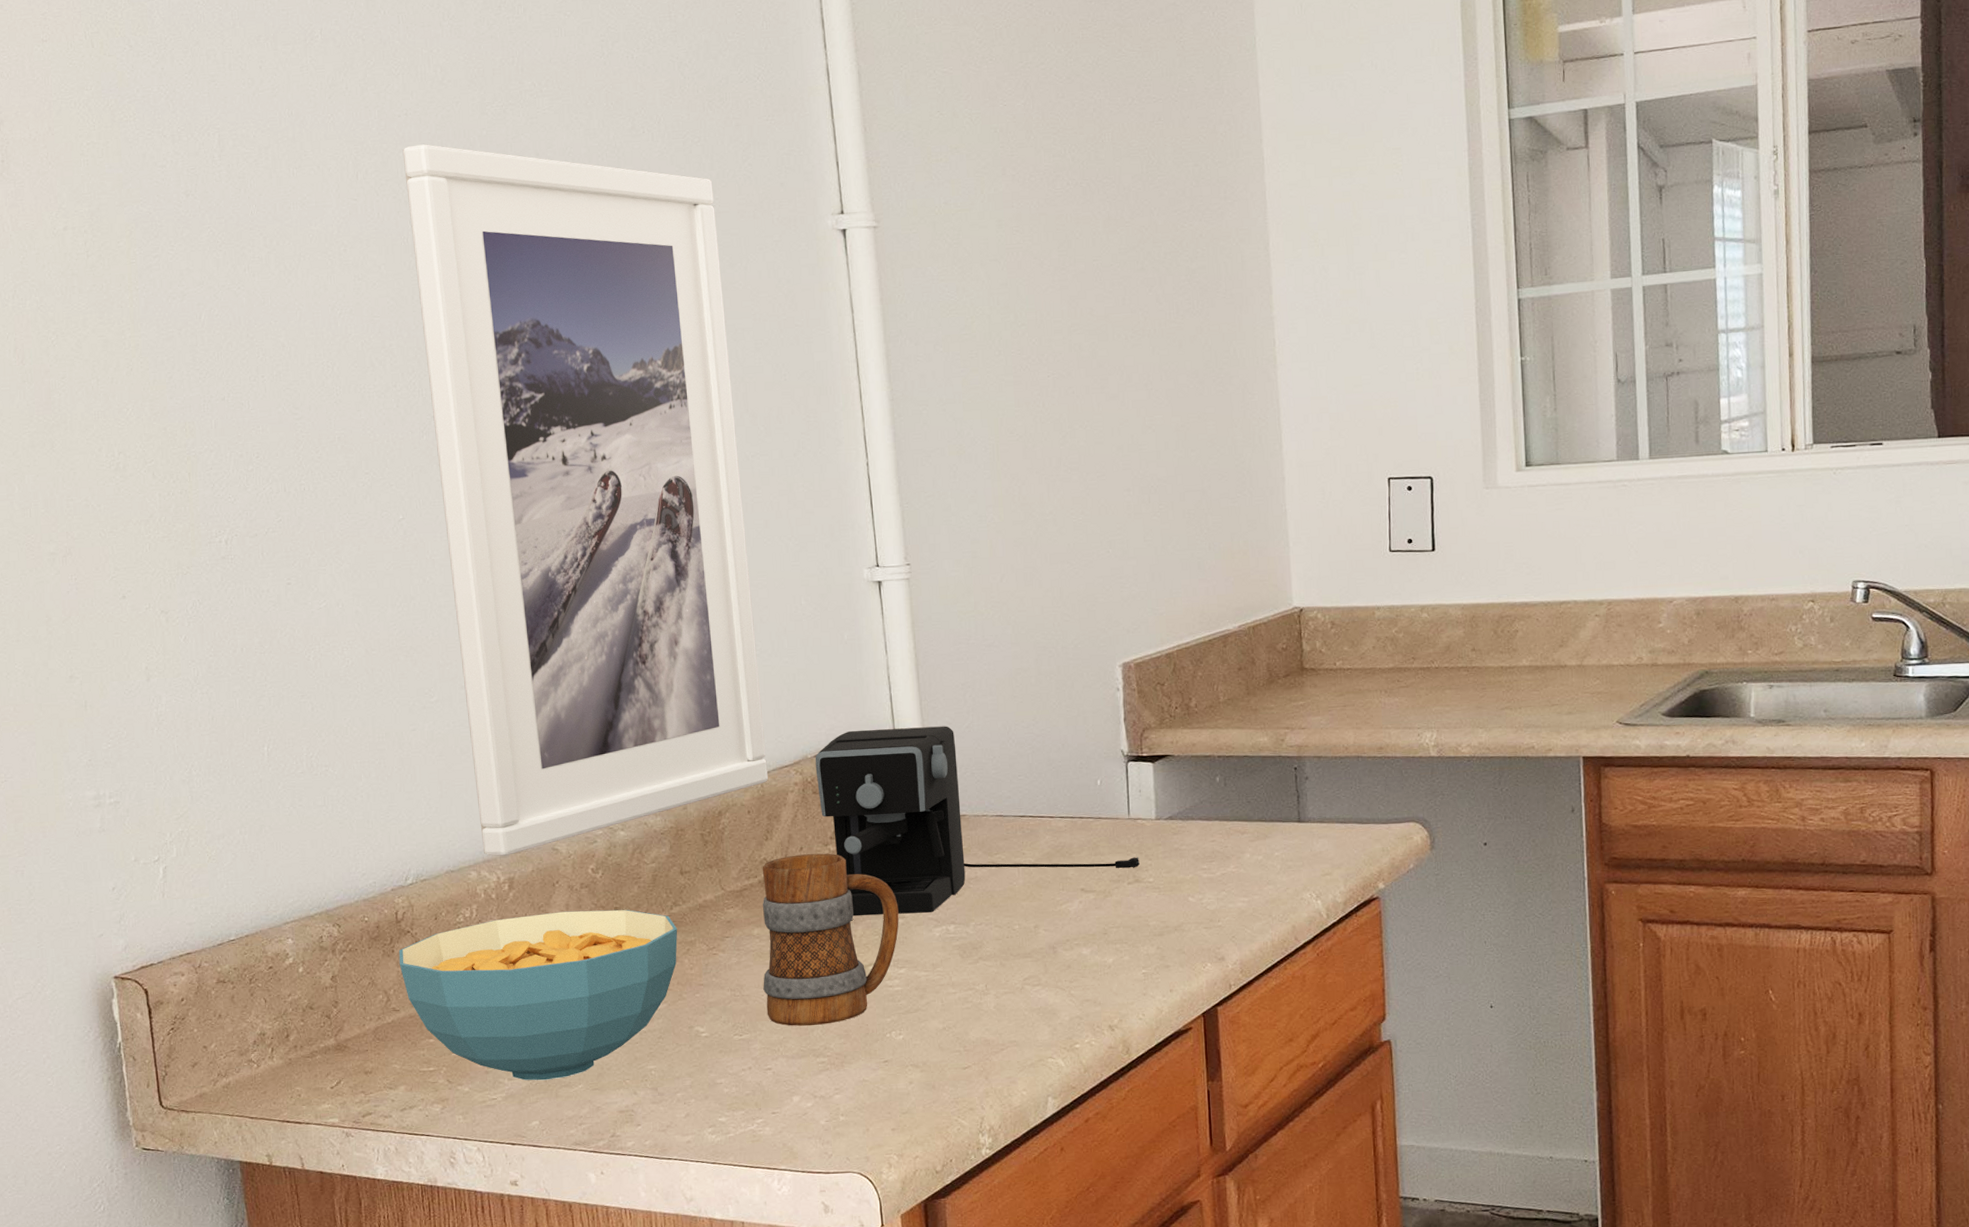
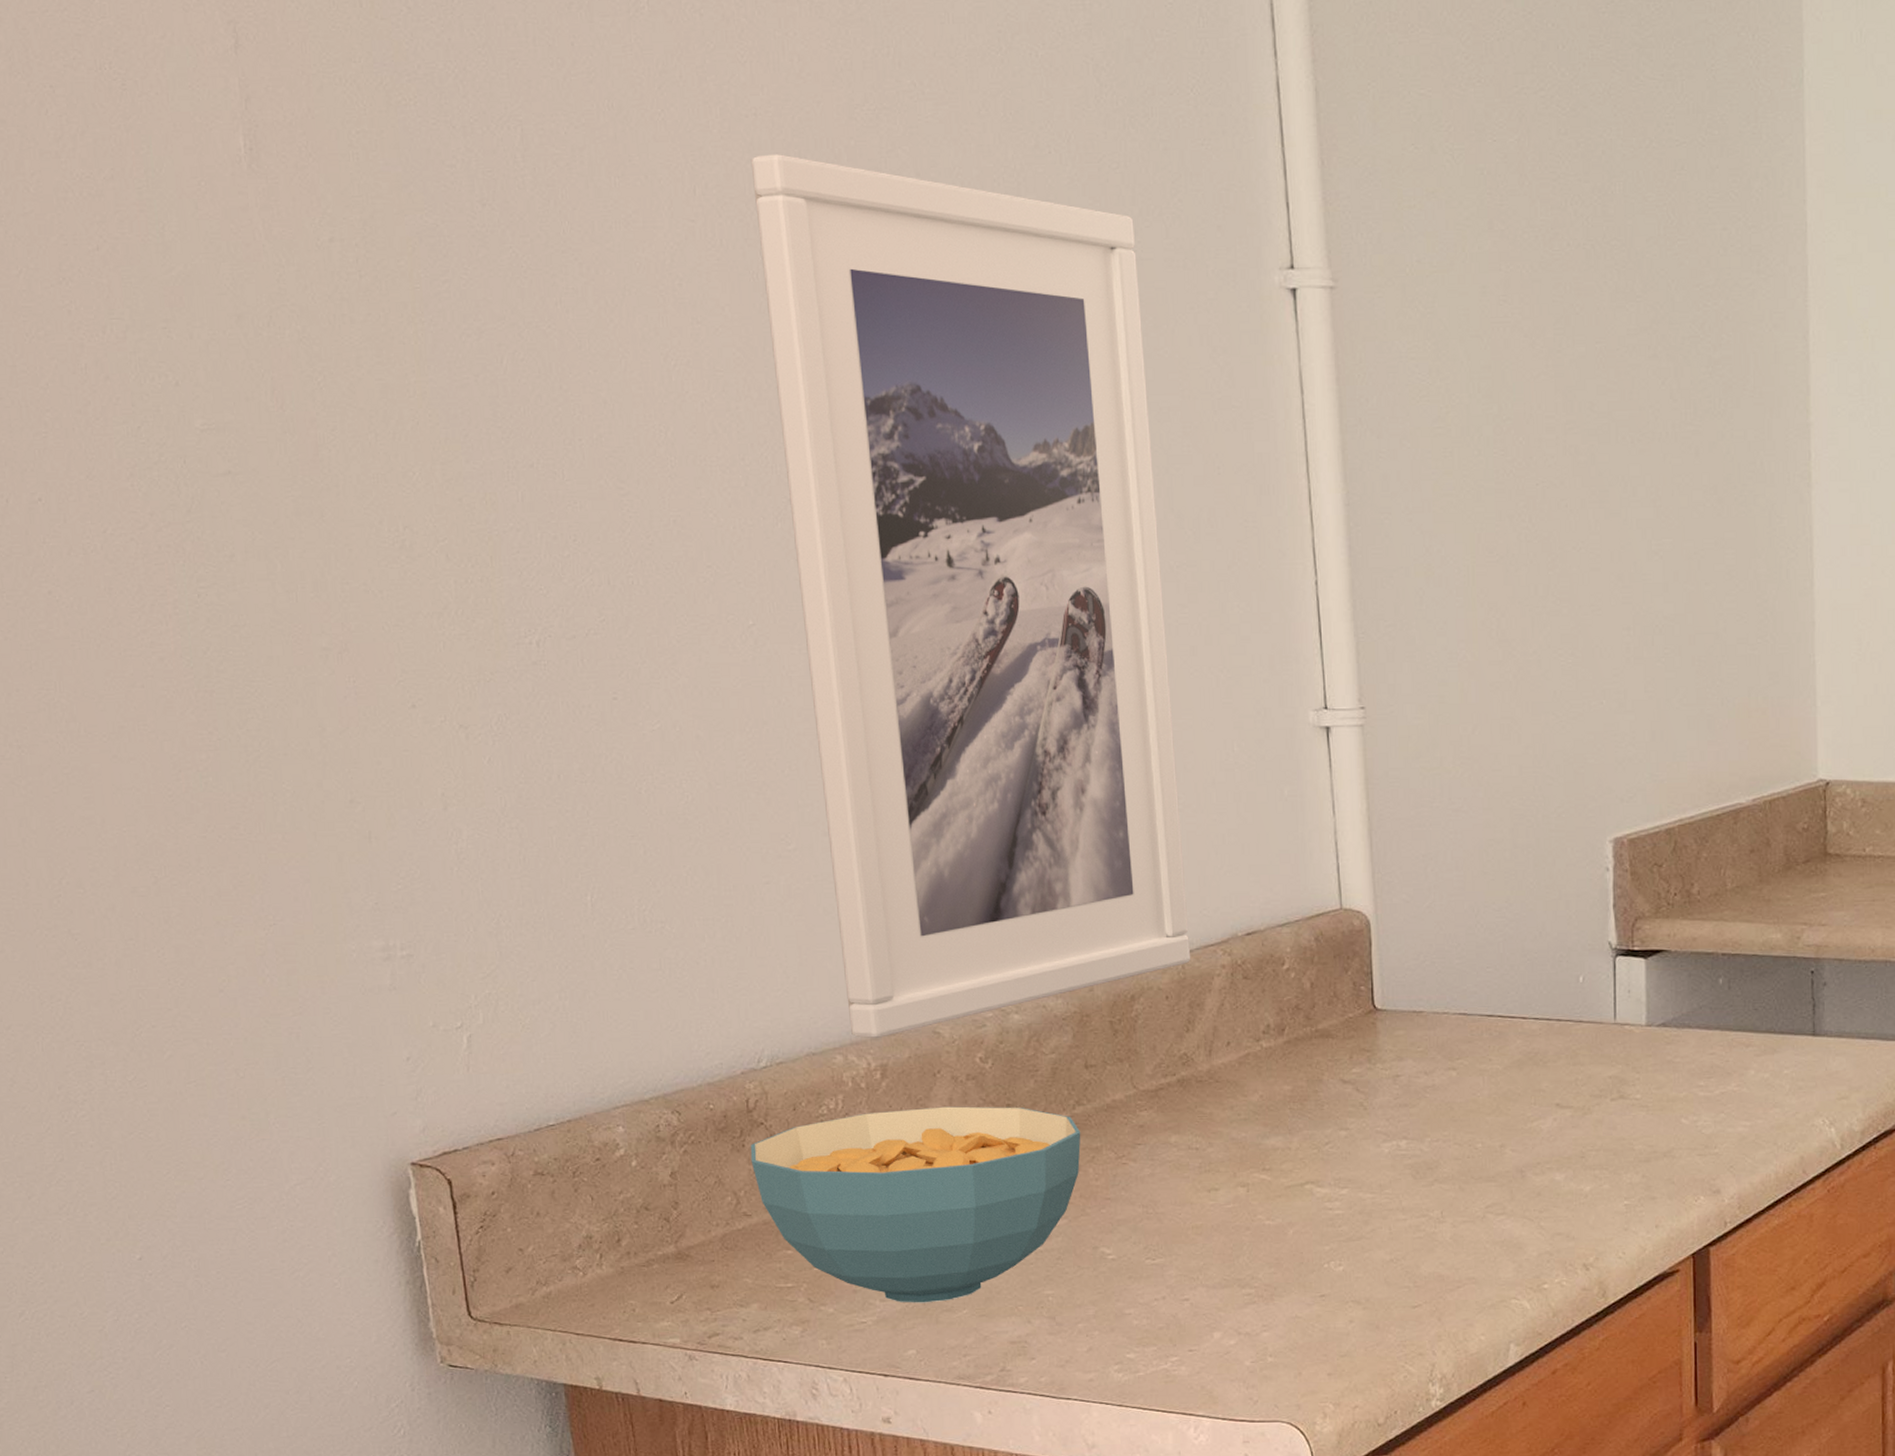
mug: present [762,853,899,1026] -> none [1181,1050,1342,1251]
coffee maker: present [815,726,1140,917] -> none [1246,904,1625,1126]

